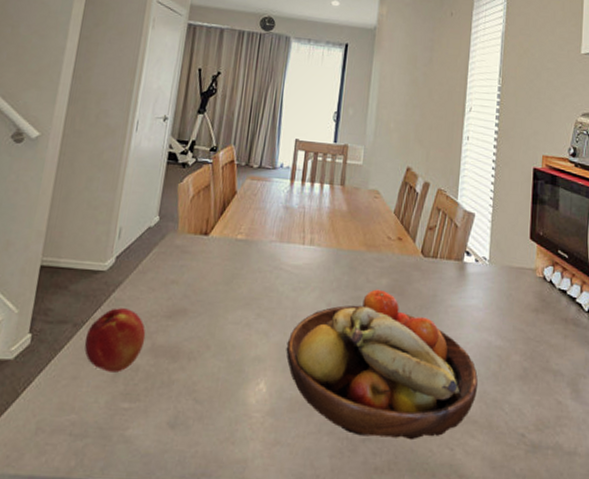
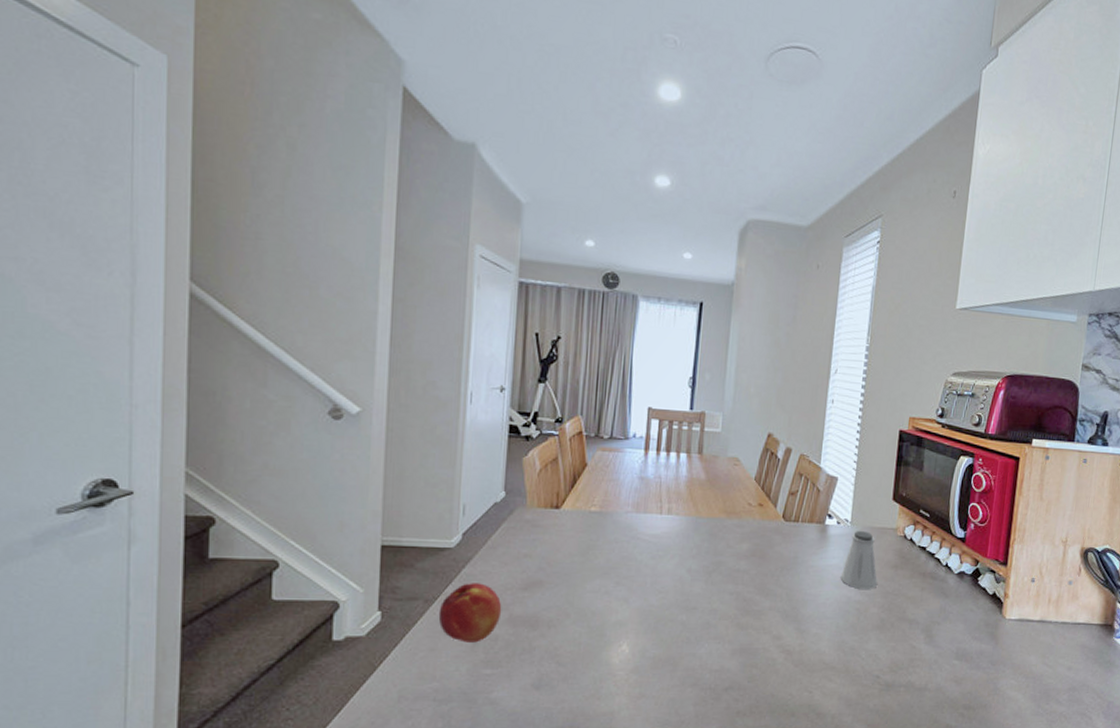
fruit bowl: present [286,289,479,440] -> none [647,554,837,687]
saltshaker: none [480,269,518,334] -> present [840,530,877,589]

